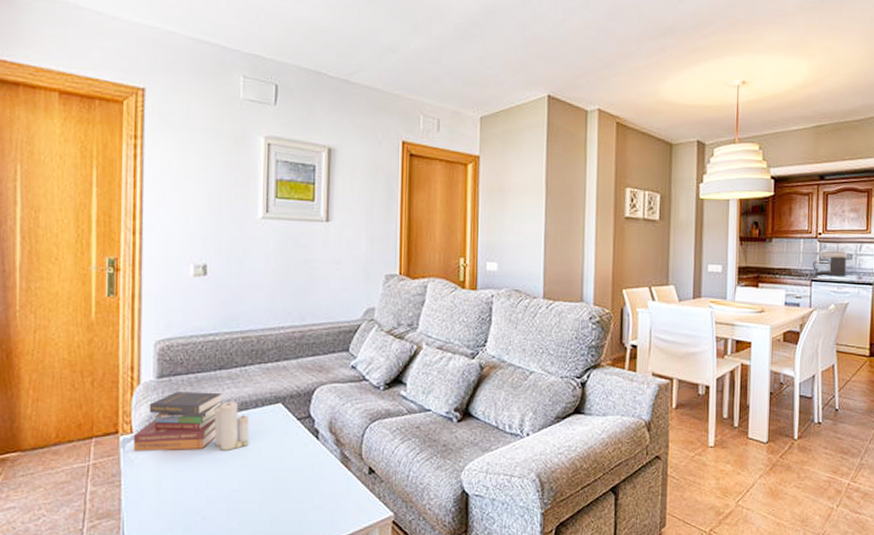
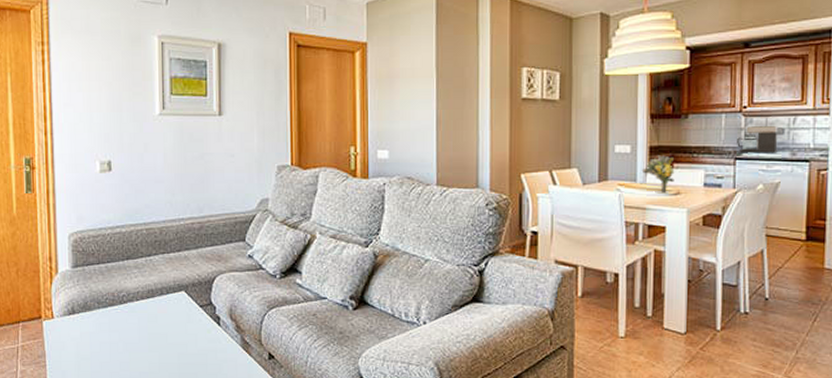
books: present [133,392,223,451] -> none [54,280,131,335]
candle: present [214,399,249,450] -> none [124,287,156,335]
bouquet: none [731,275,760,313] -> present [641,155,675,195]

